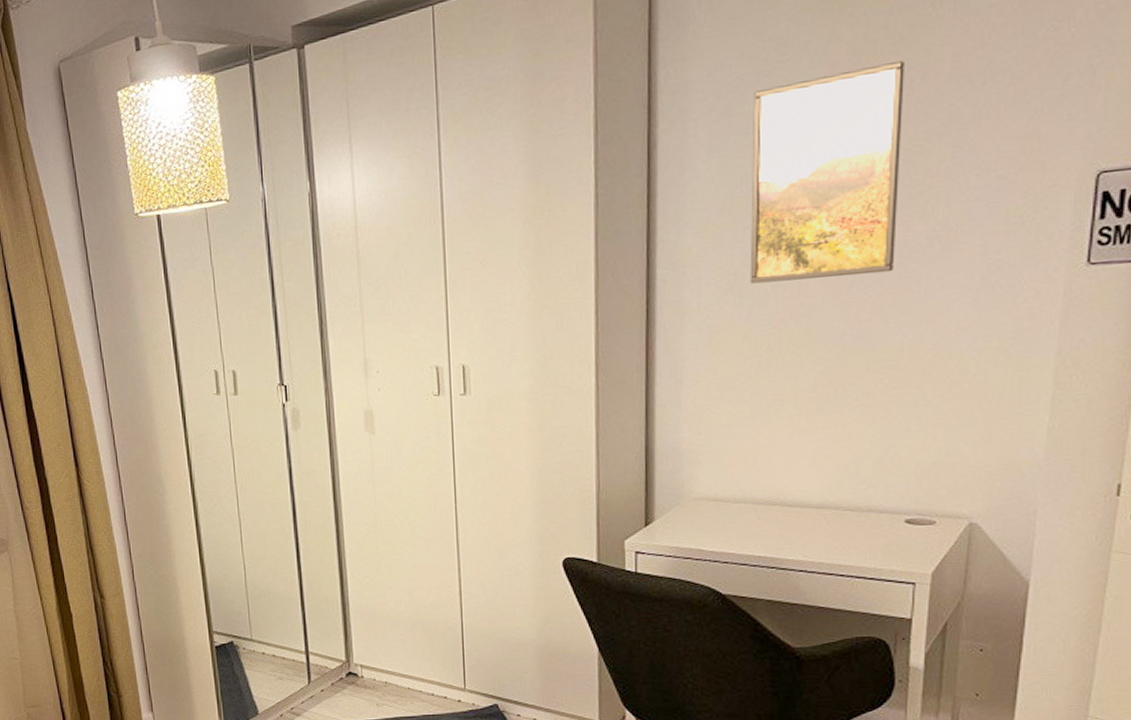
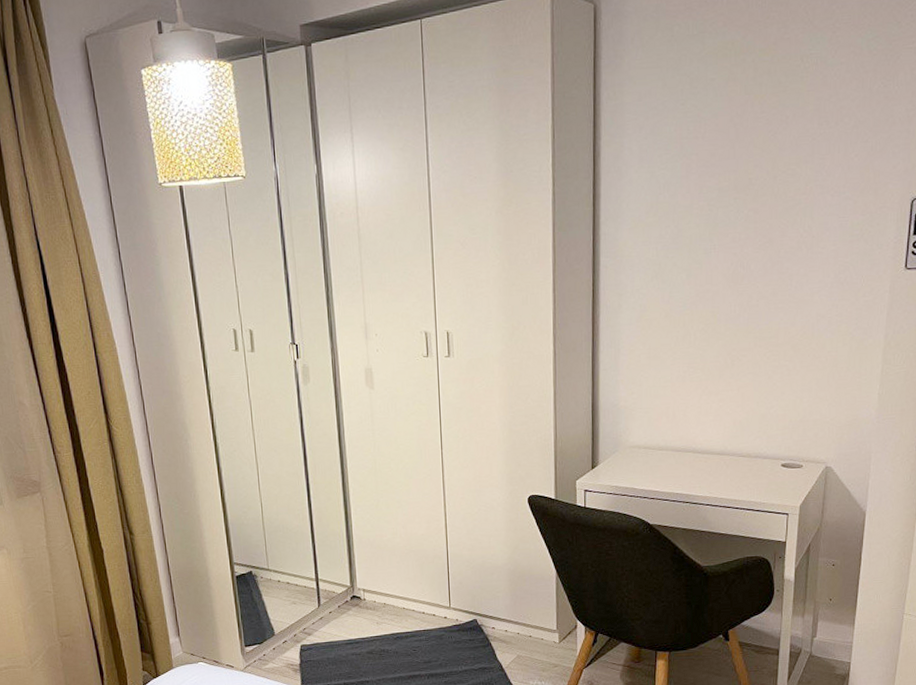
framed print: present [750,61,904,284] -> none [670,101,781,273]

